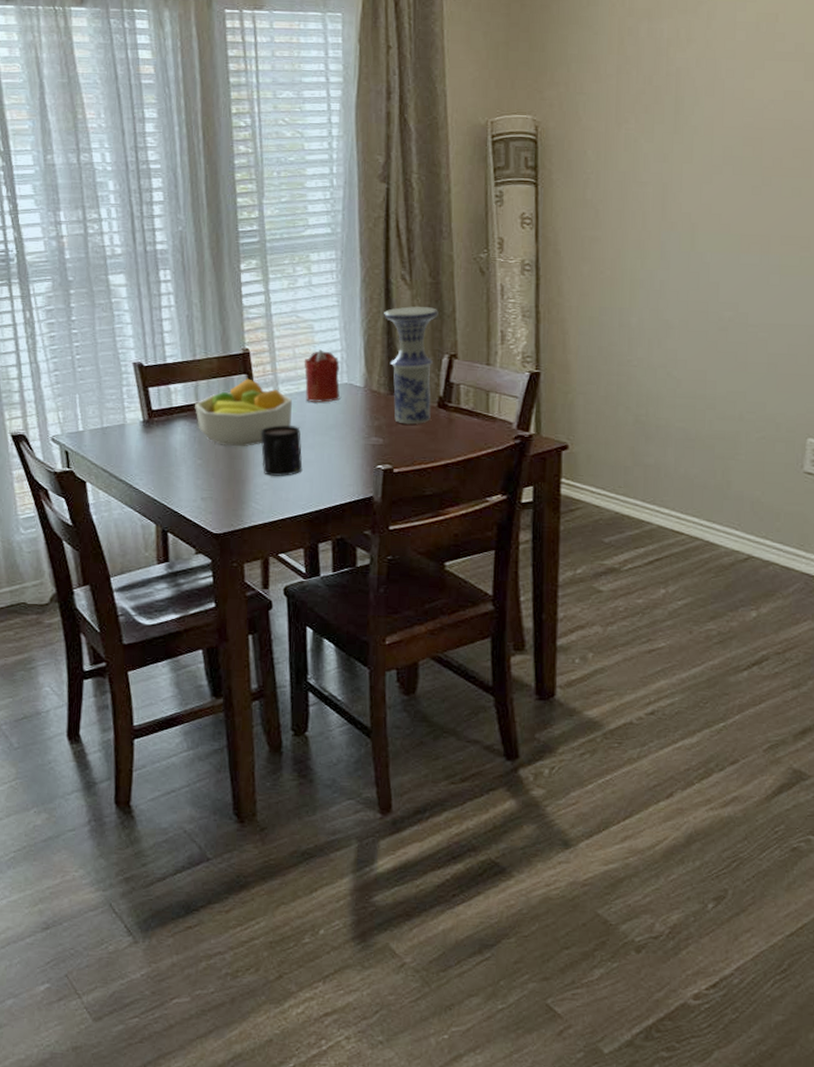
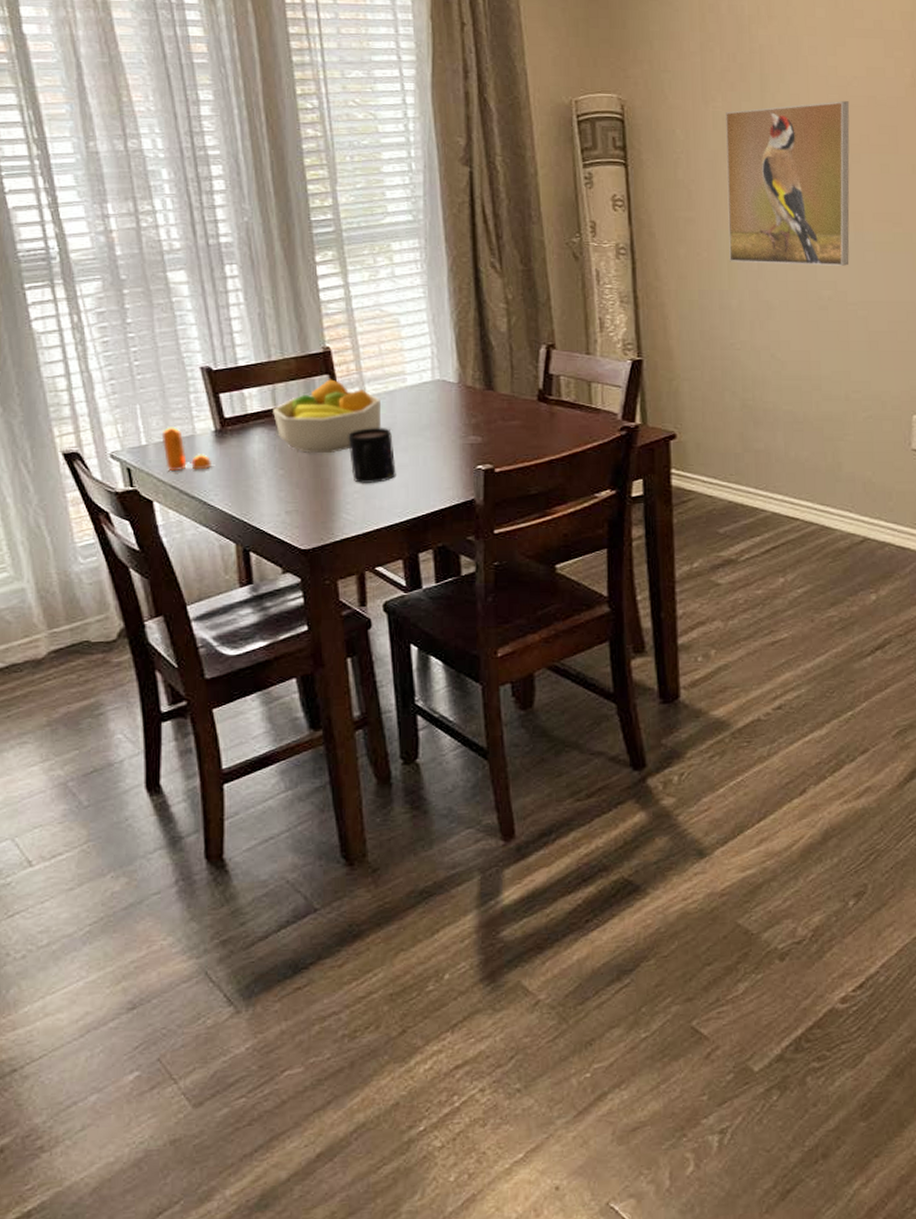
pepper shaker: none [96,415,138,456] -> present [161,427,211,470]
candle: present [304,349,340,403] -> none [391,345,432,401]
vase: present [384,306,439,425] -> none [475,296,533,421]
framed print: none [632,124,764,288] -> present [726,101,850,266]

